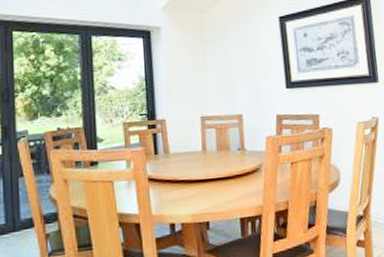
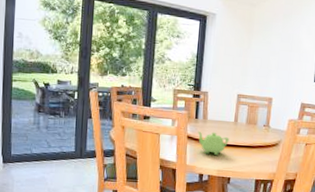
teapot: none [160,167,200,197] -> present [197,130,229,155]

